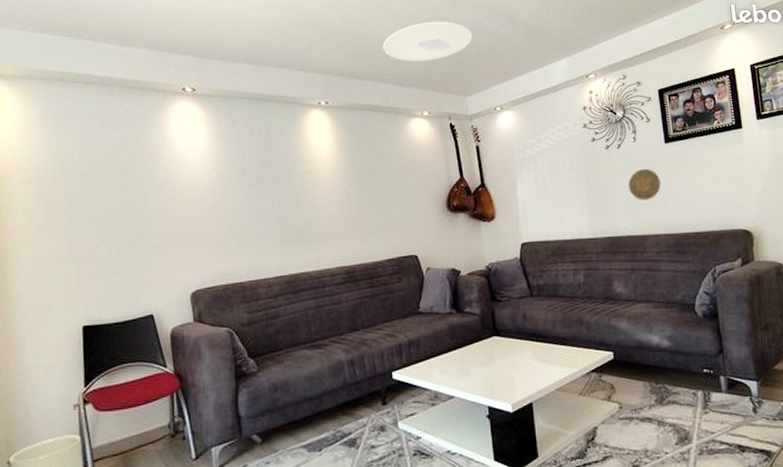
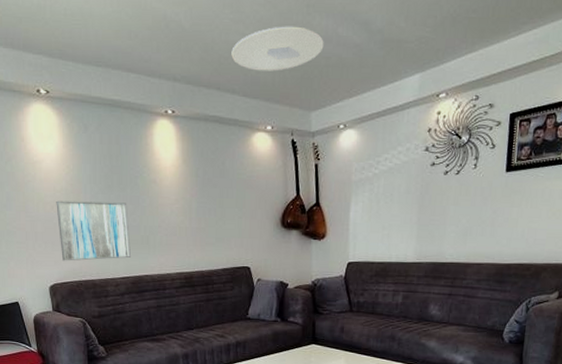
wall art: none [200,196,284,264] -> present [56,200,131,261]
decorative plate: present [628,168,661,200] -> none [460,197,494,229]

